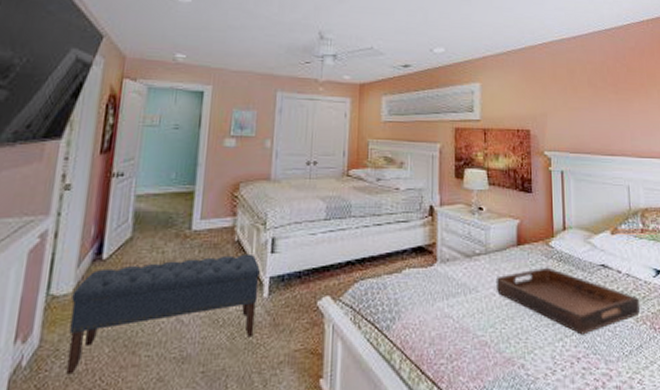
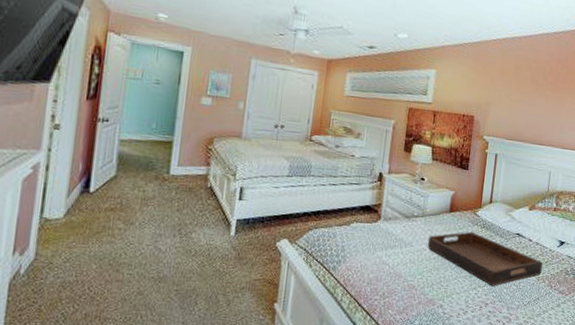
bench: present [65,253,260,375] -> none [59,198,229,284]

